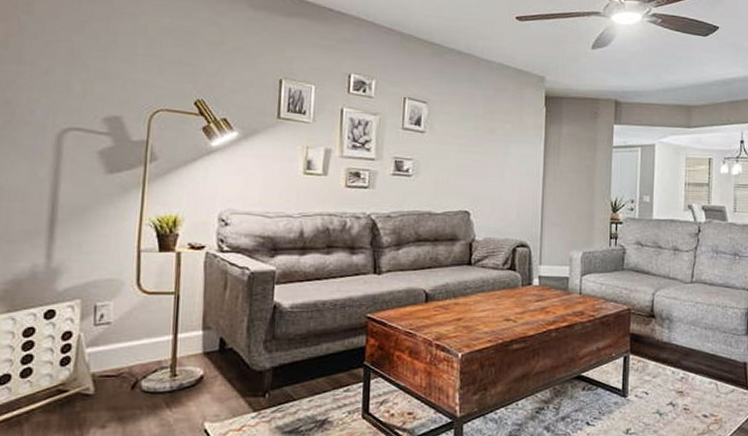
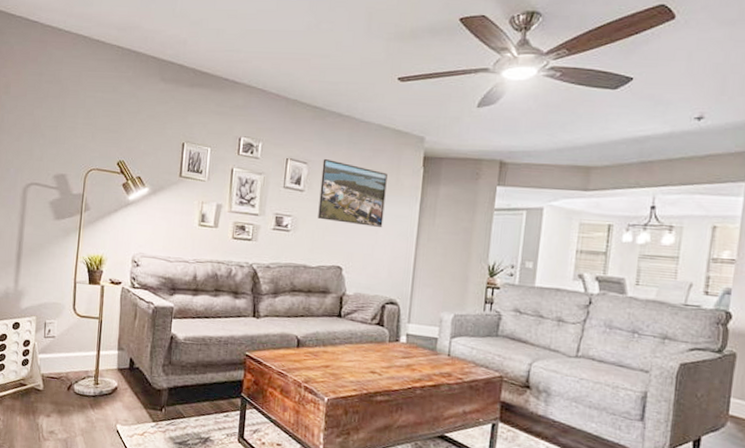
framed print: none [441,98,511,169] -> present [318,159,388,228]

